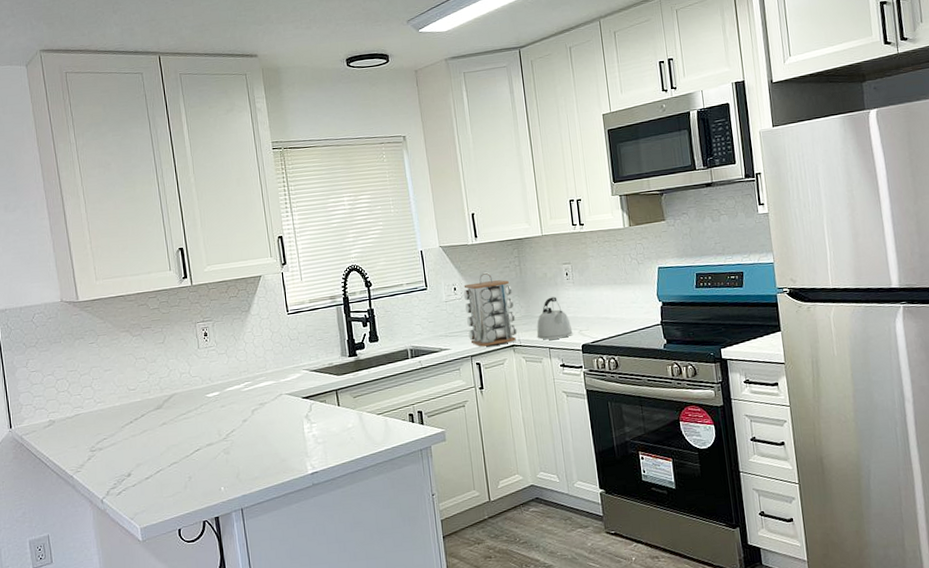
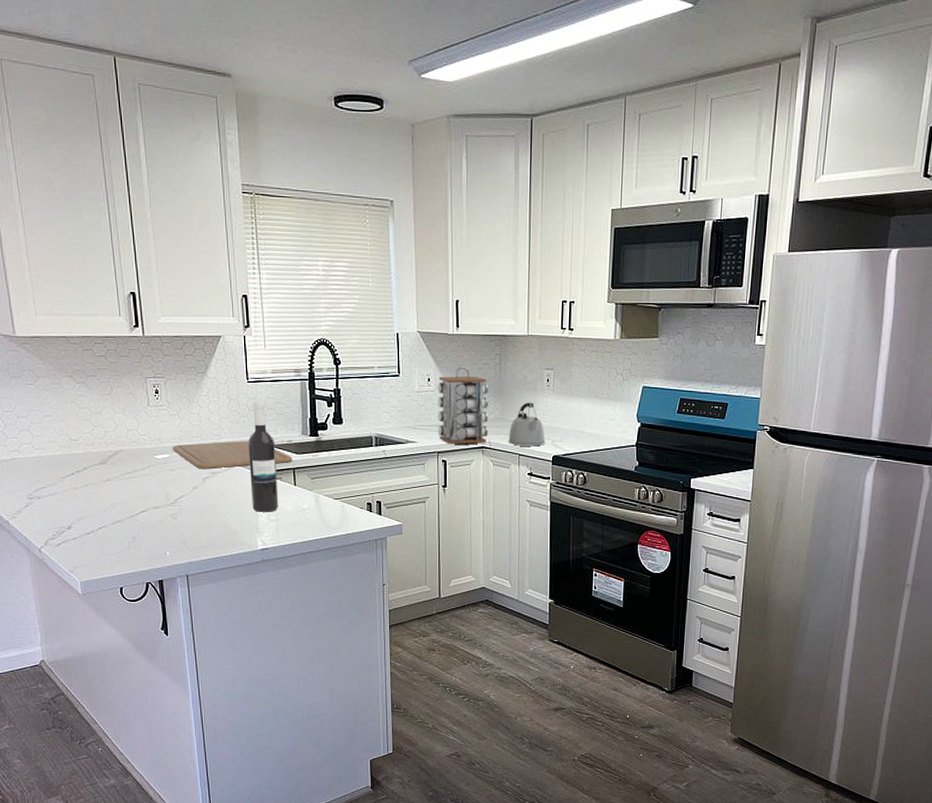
chopping board: none [222,369,335,402] -> present [173,441,293,469]
wine bottle: none [291,329,325,437] -> present [247,400,279,512]

